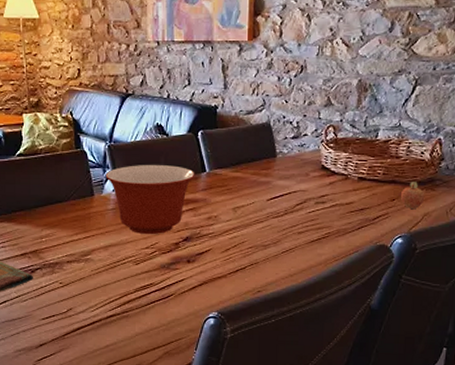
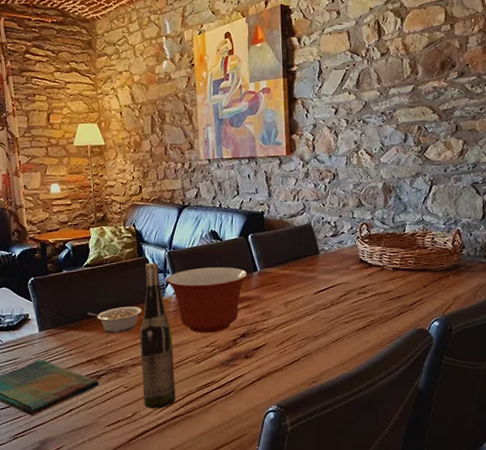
legume: none [21,201,79,228] -> present [88,306,142,334]
wine bottle: none [76,155,112,307] -> present [140,262,176,409]
fruit: present [400,182,425,209] -> none [431,269,453,293]

